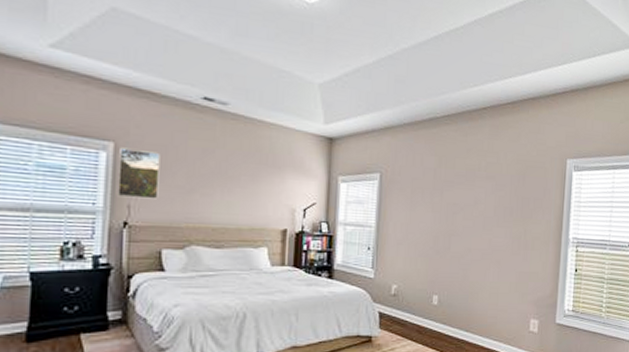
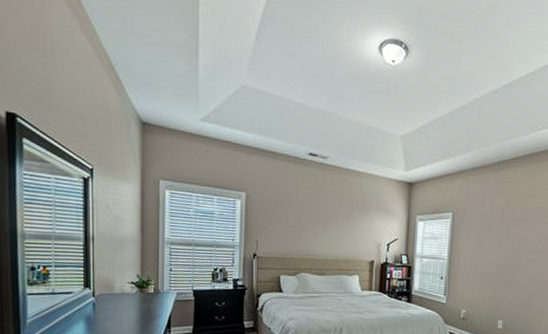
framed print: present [116,147,160,199] -> none [248,196,278,236]

